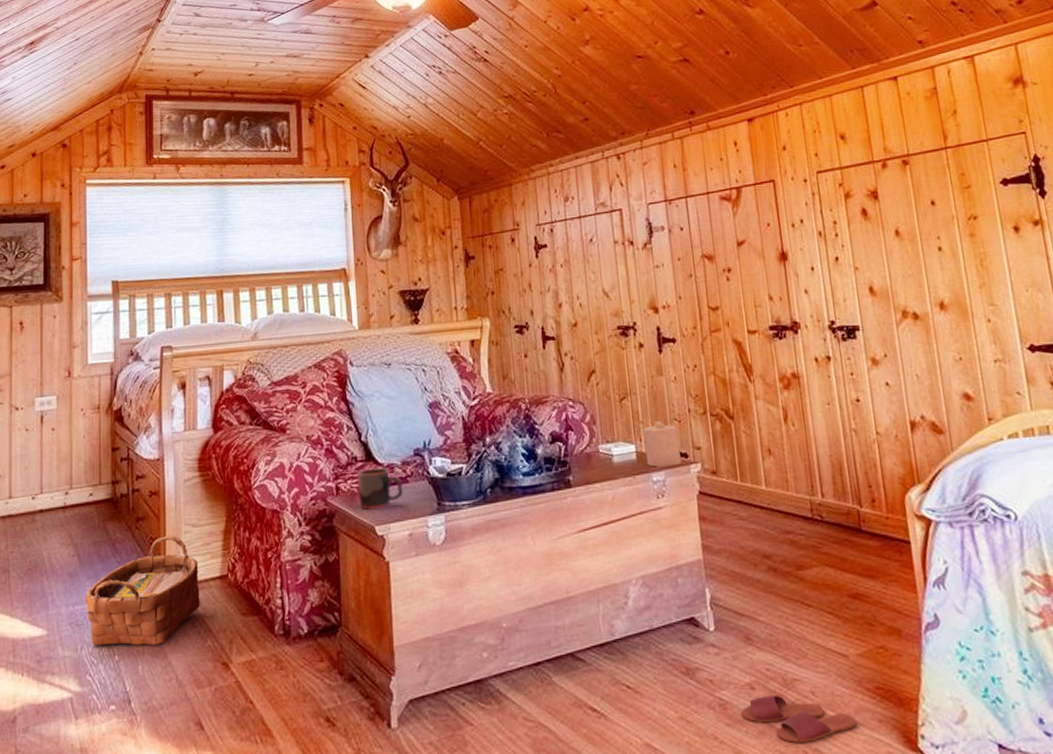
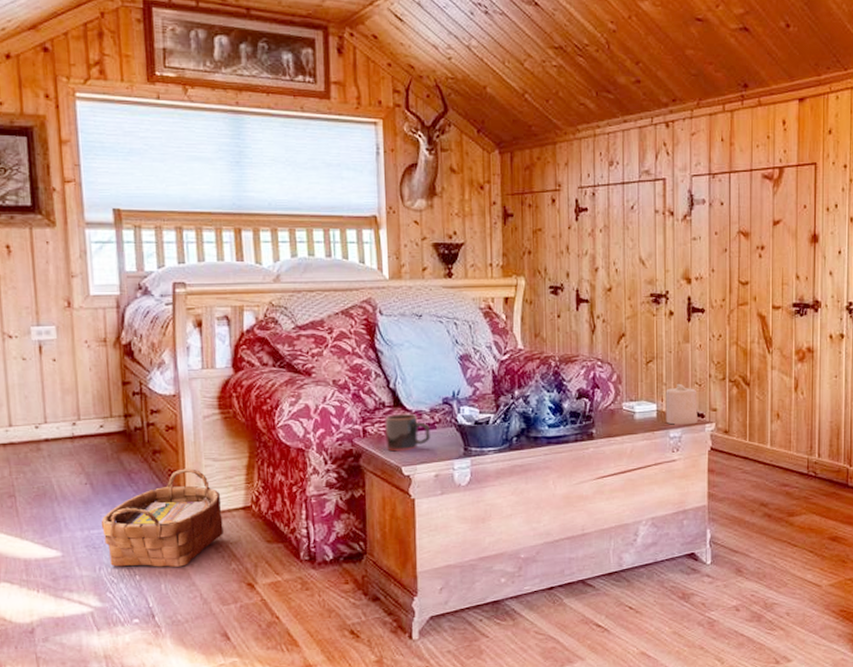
slippers: present [741,694,857,743] -> none [726,615,821,652]

